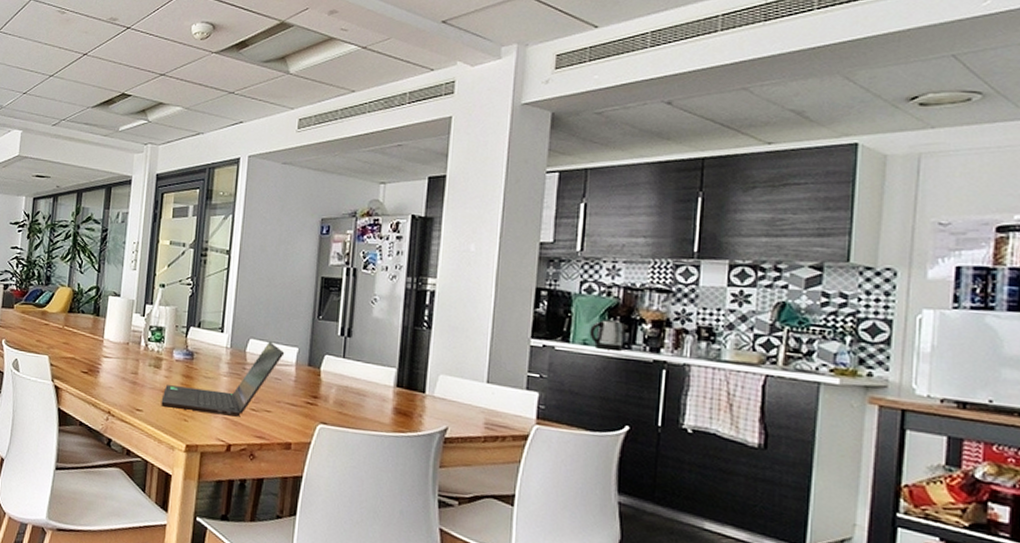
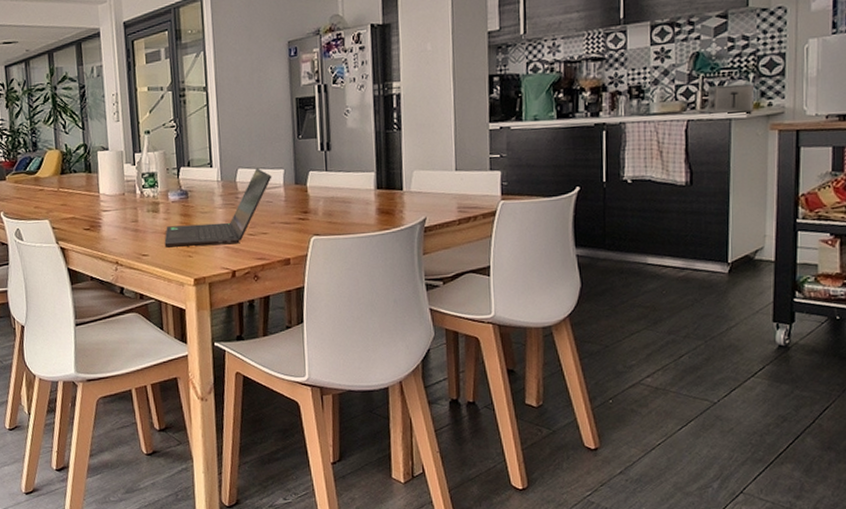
kettle: present [589,318,625,352] -> none [538,92,569,123]
toaster: none [791,342,852,382] -> present [707,83,755,117]

